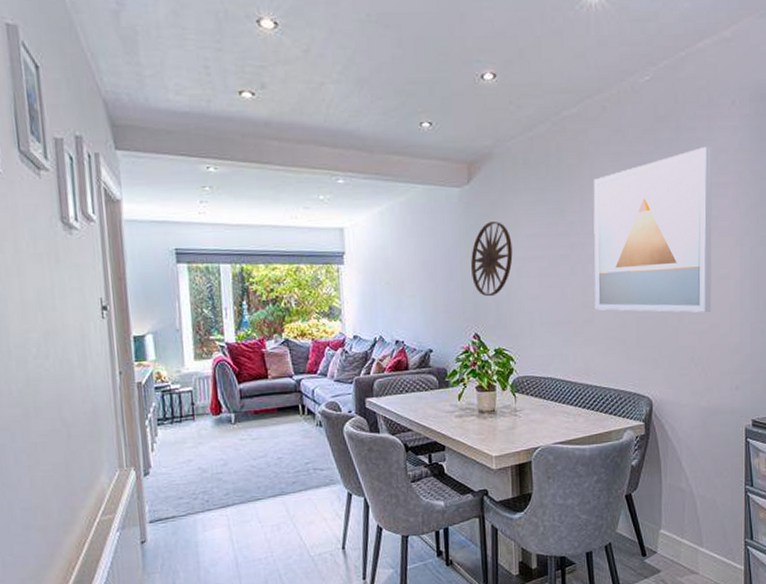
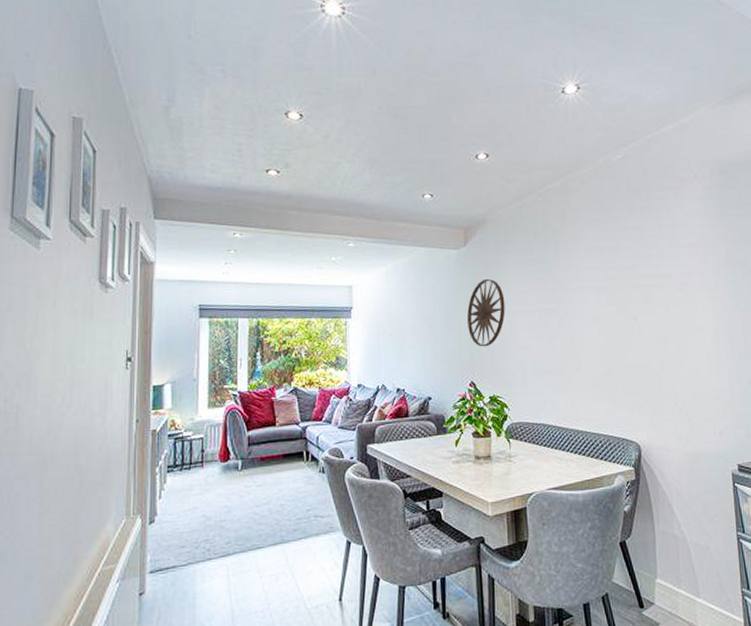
wall art: present [593,146,712,313] -> none [576,213,691,361]

